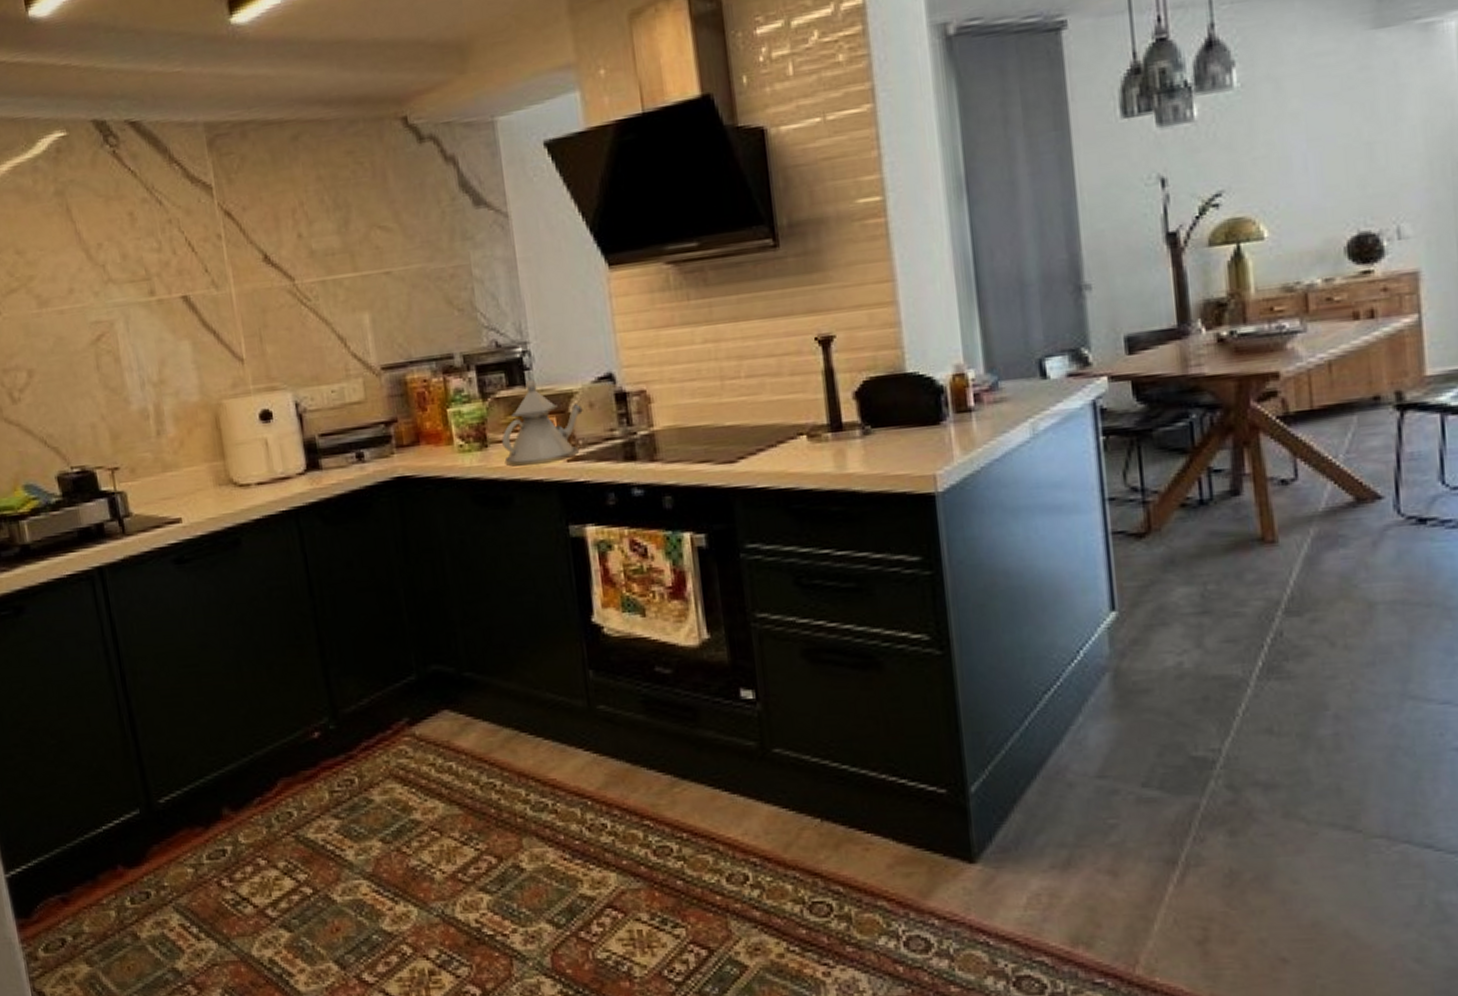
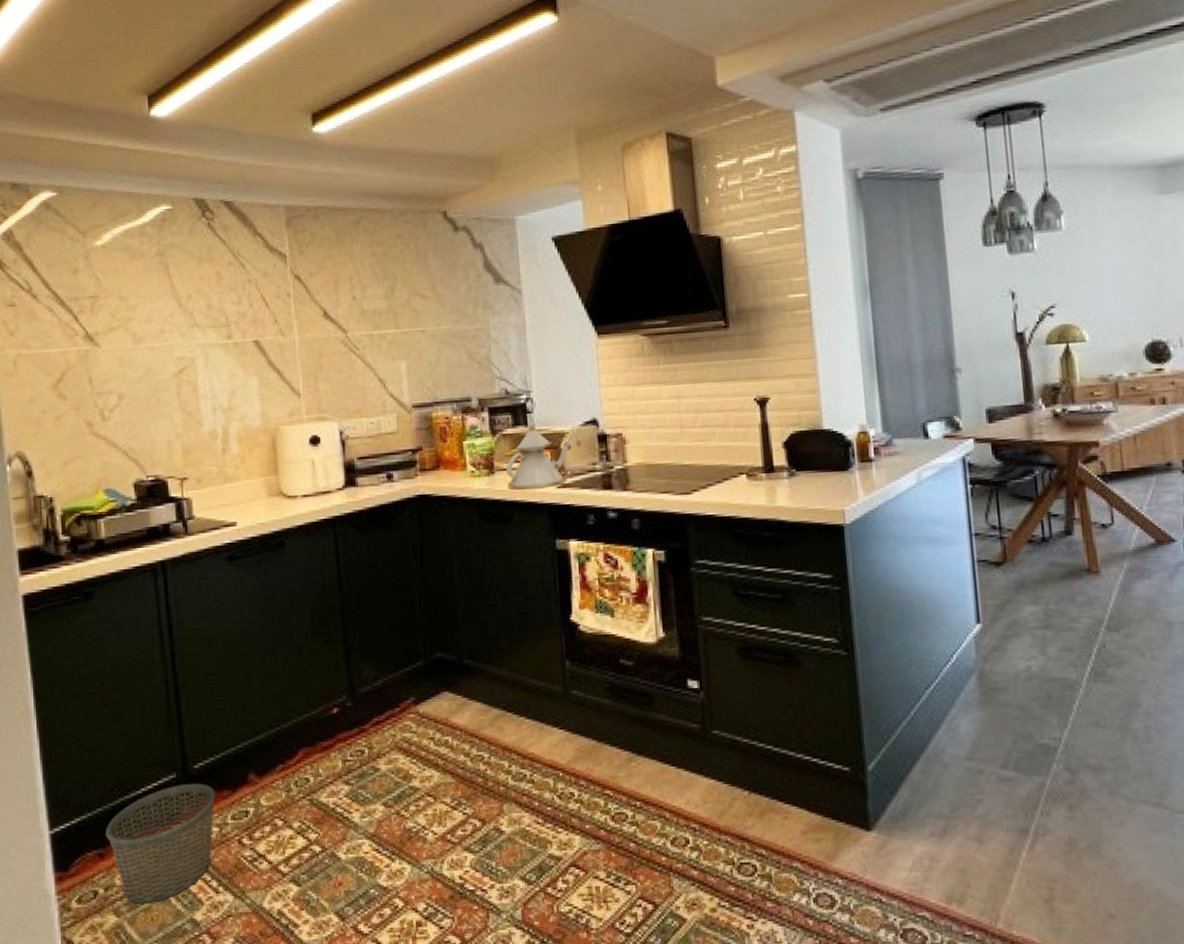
basket: none [67,819,189,952] -> present [105,783,216,903]

